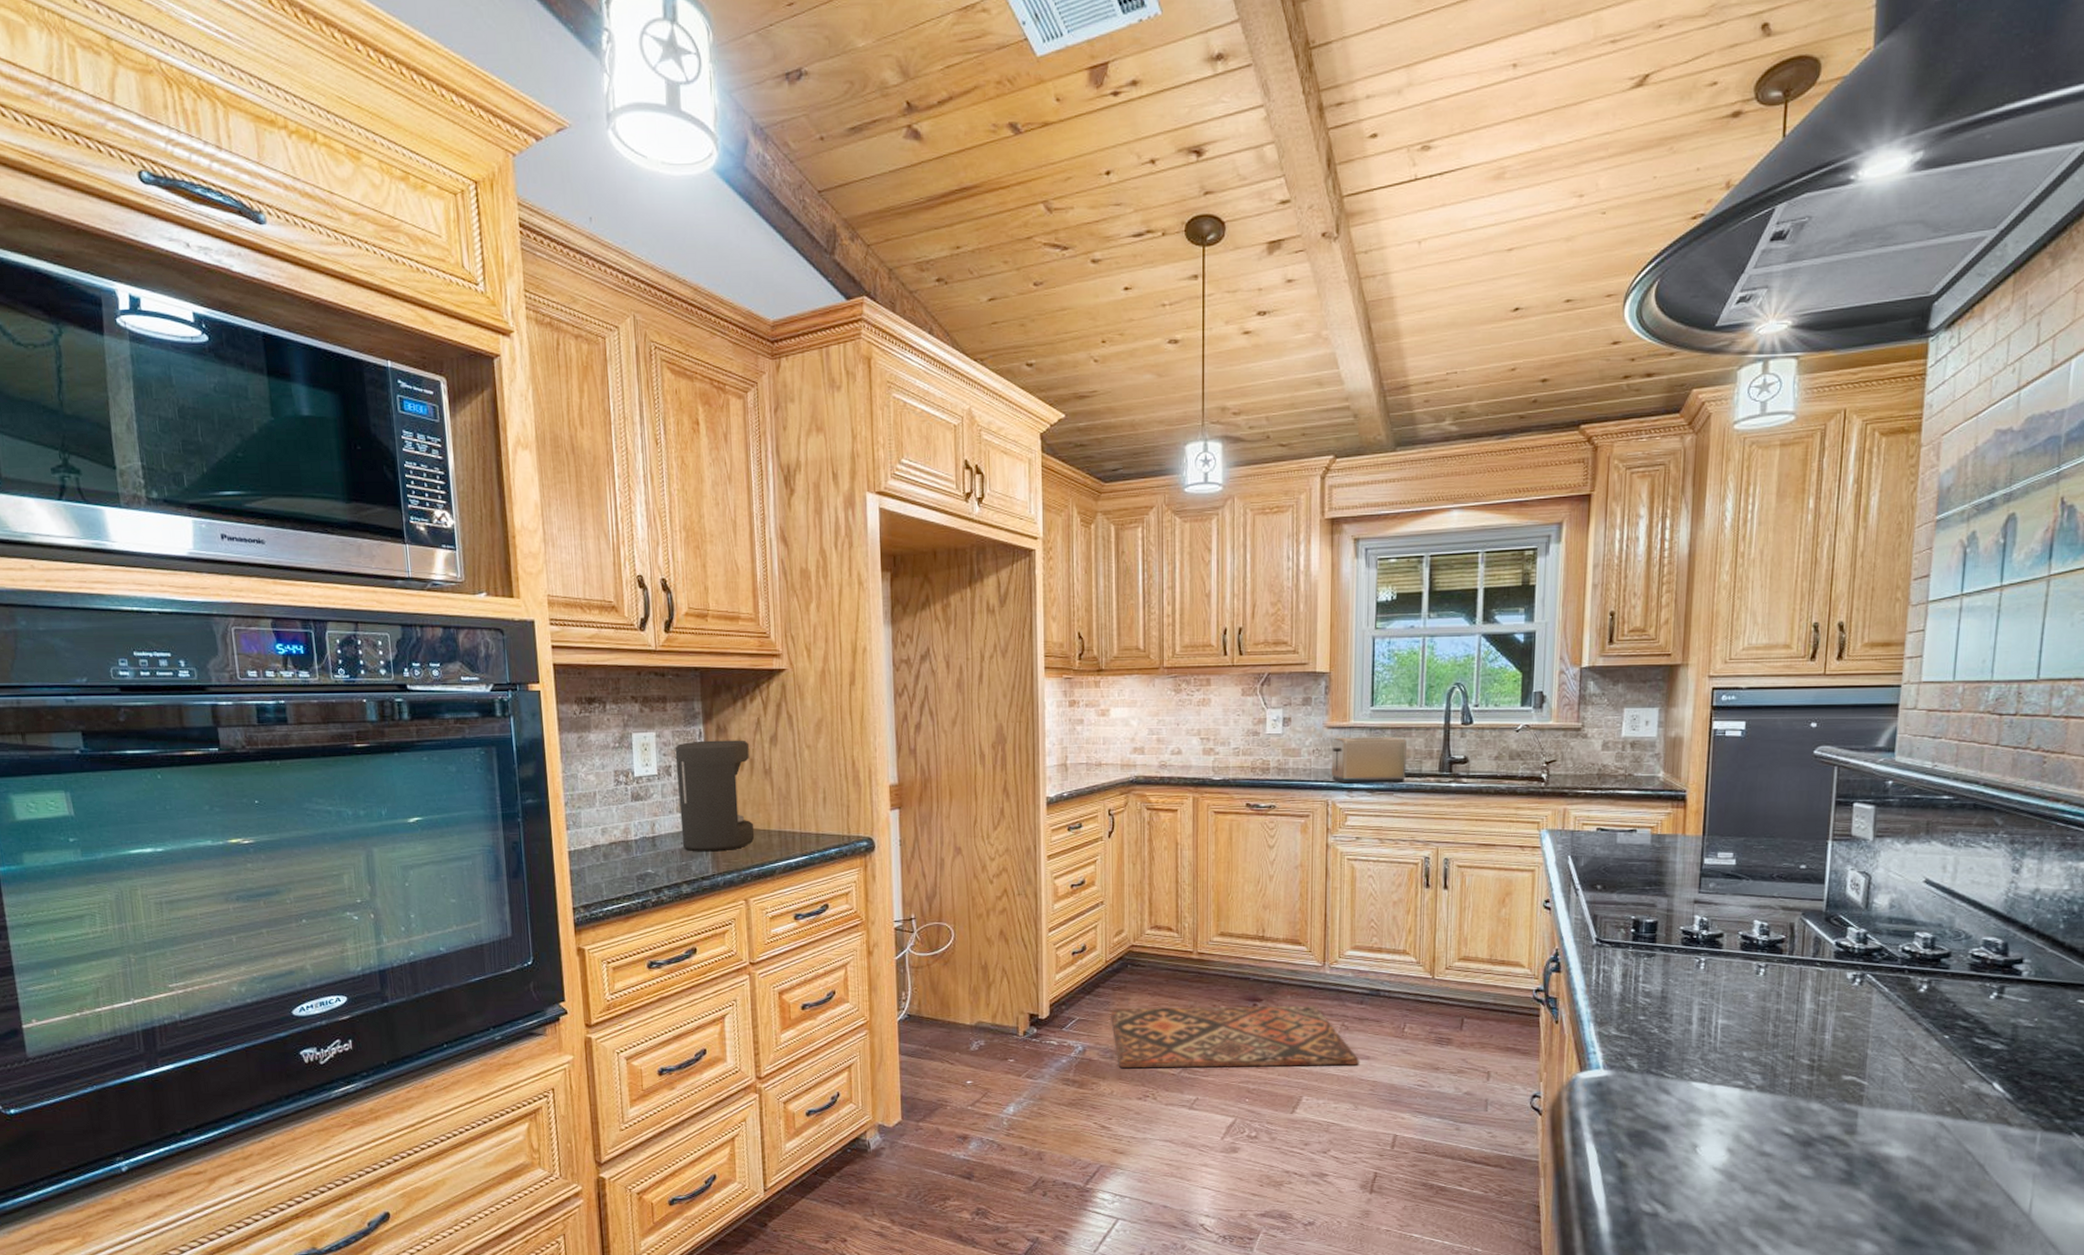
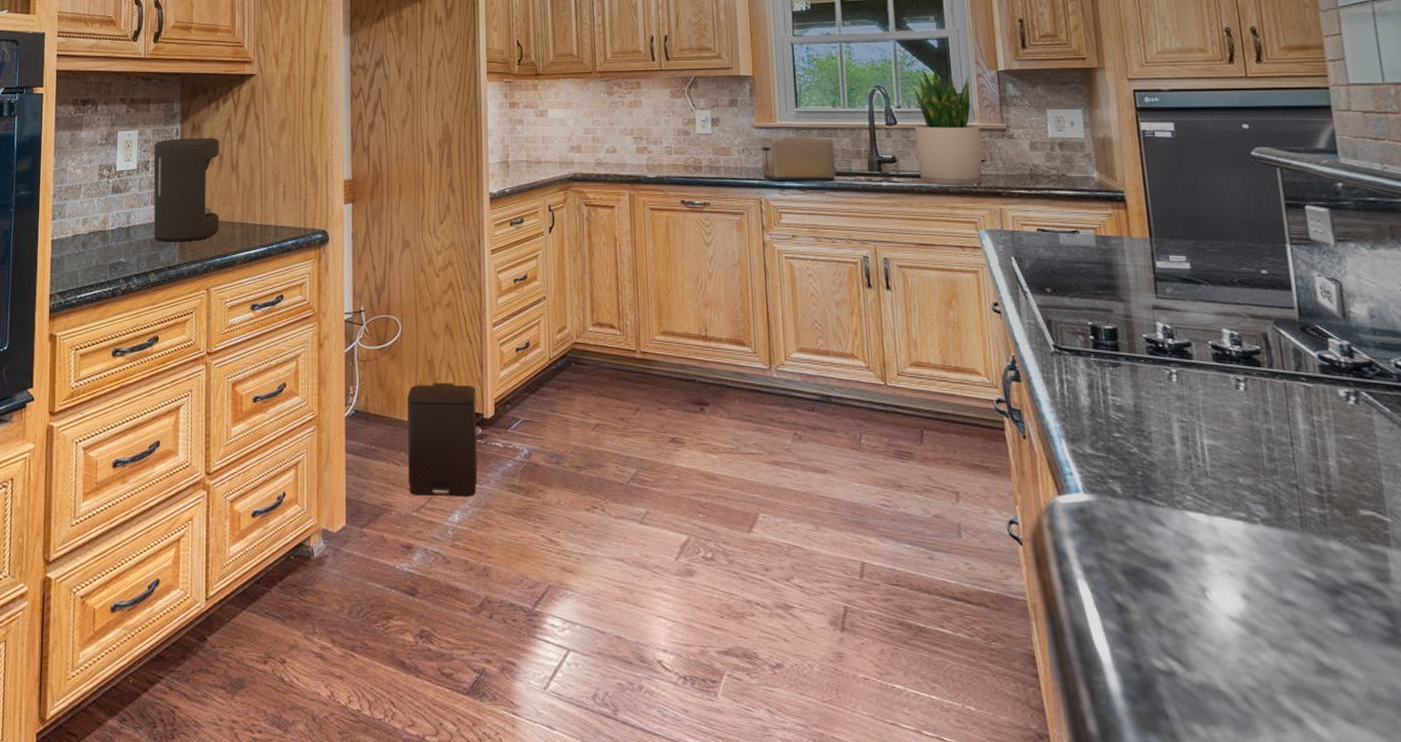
pedal bin: none [960,986,1033,1091] -> present [406,383,478,496]
doormat: present [1111,1006,1359,1069] -> none [556,408,816,481]
planter: none [1489,666,1556,786] -> present [912,69,982,185]

